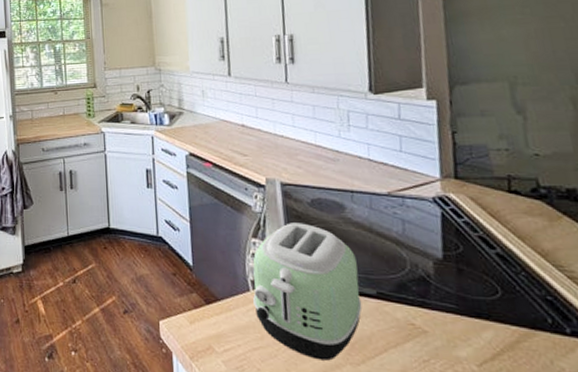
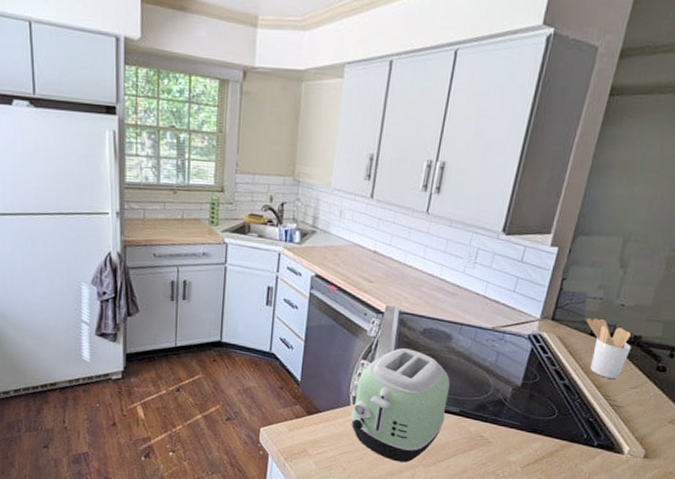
utensil holder: none [497,172,569,245] -> present [586,318,631,380]

